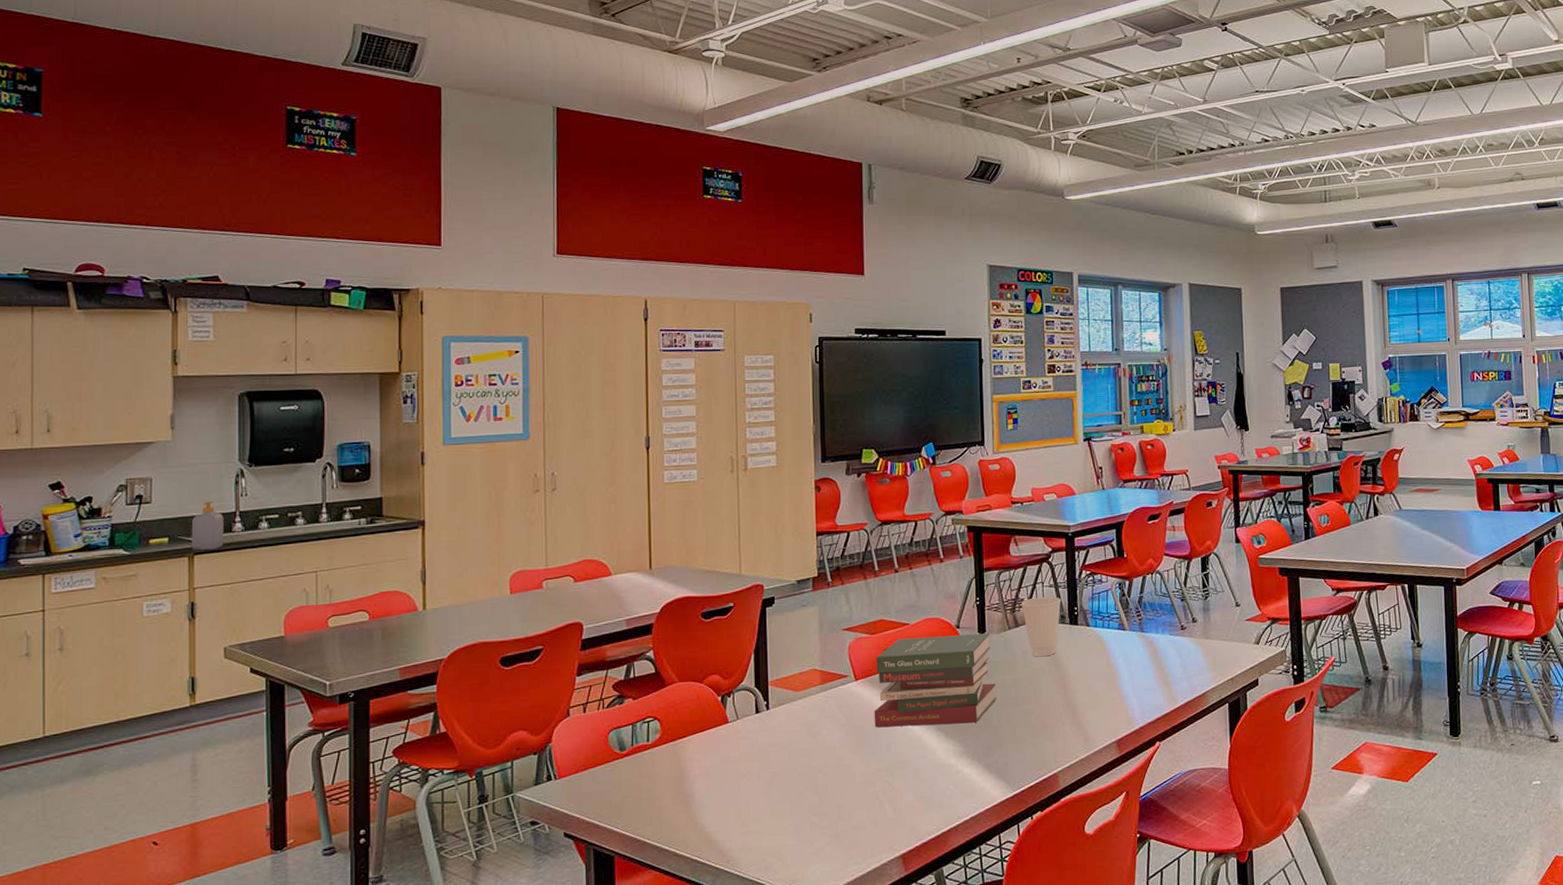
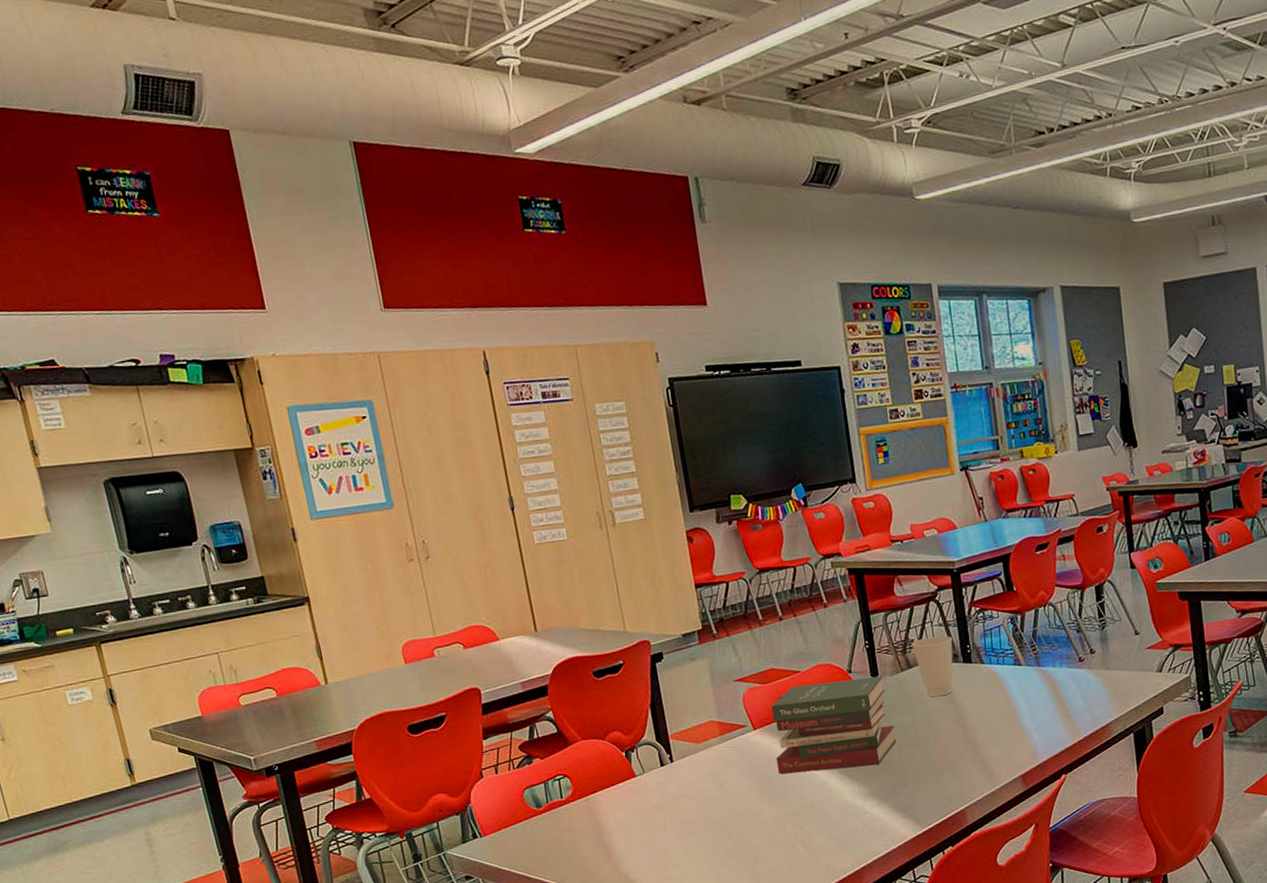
soap bottle: present [191,501,224,550] -> none [90,590,126,639]

